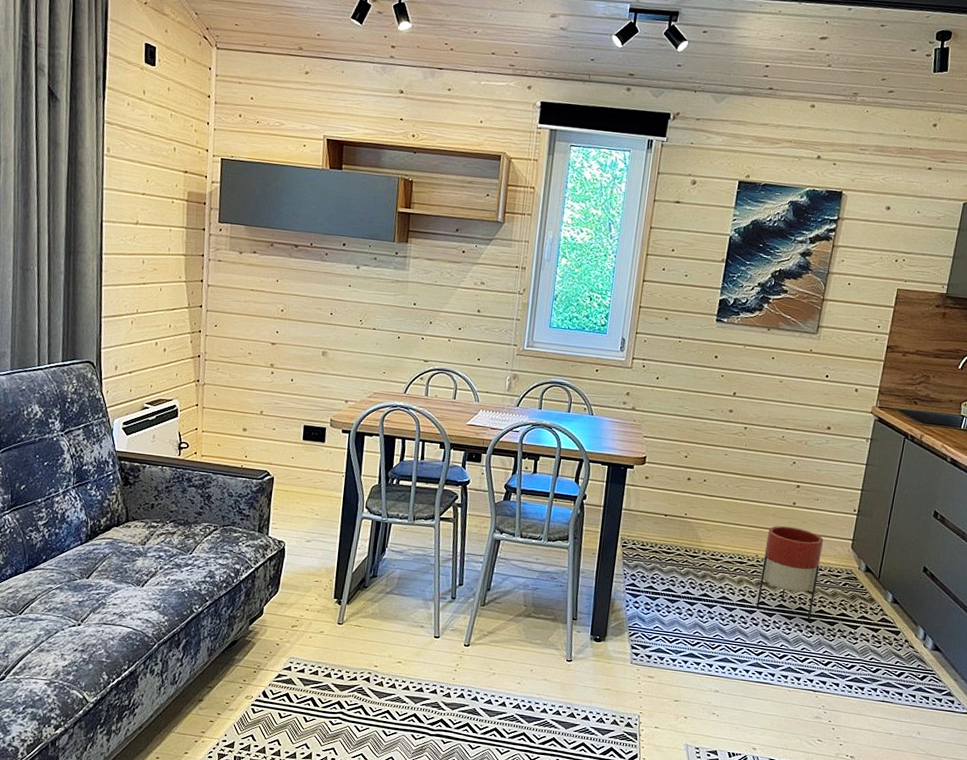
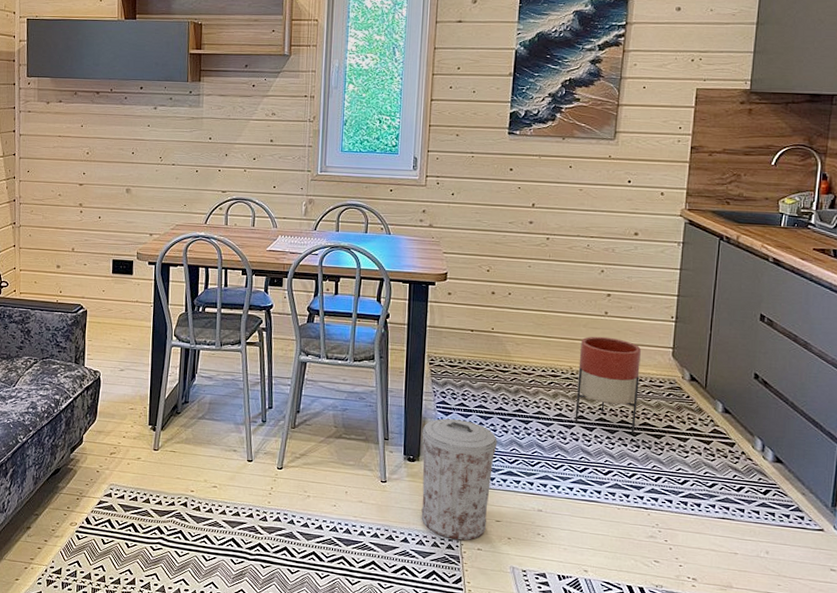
trash can: none [603,600,682,719] -> present [421,418,498,541]

